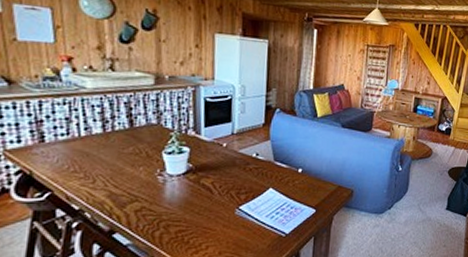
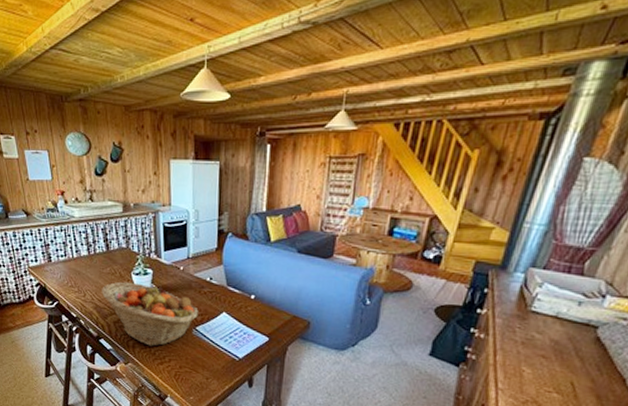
fruit basket: none [120,162,243,234] -> present [102,282,199,347]

